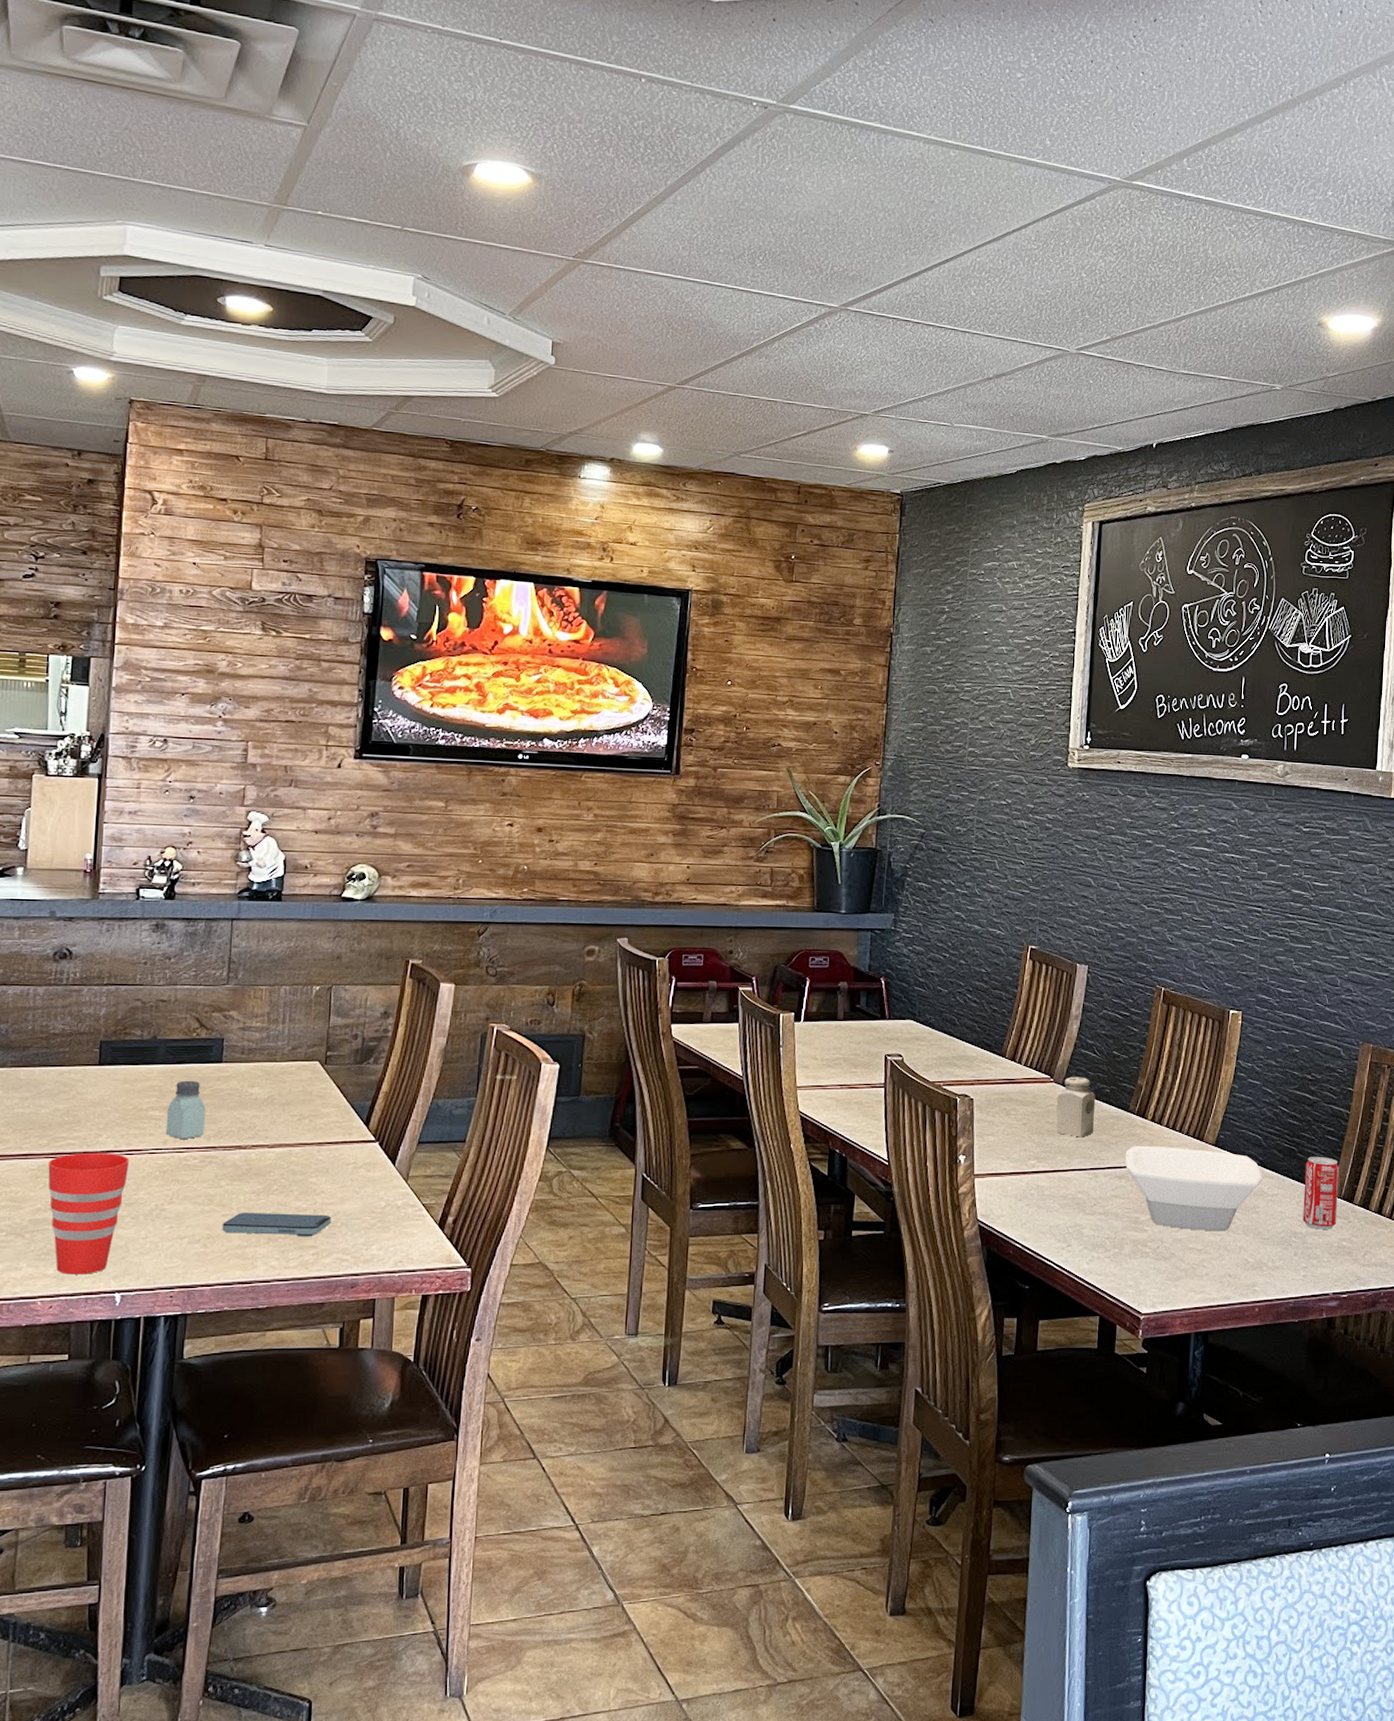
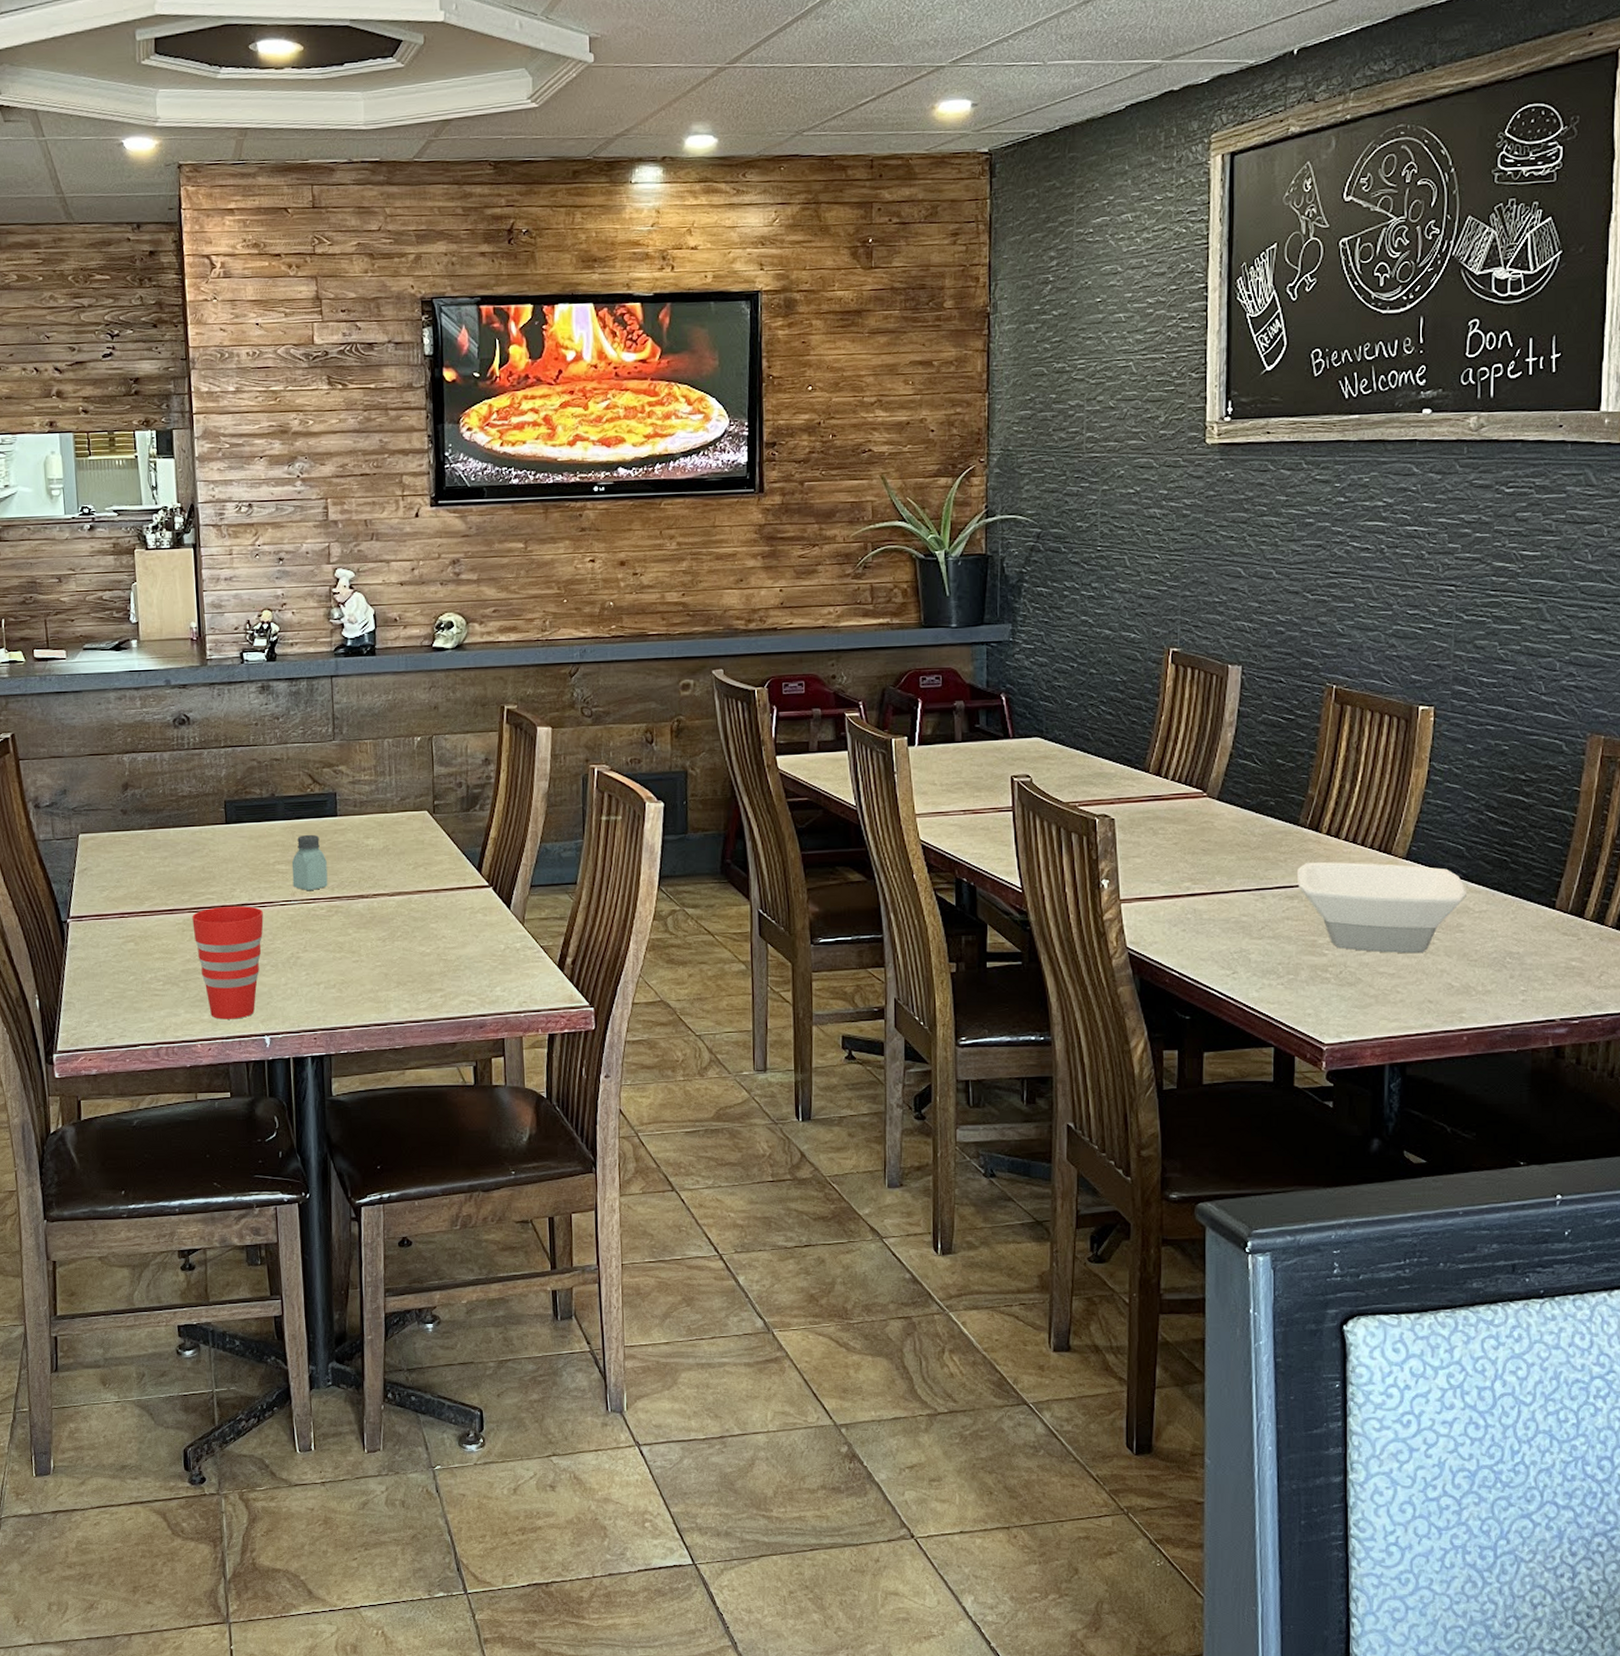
smartphone: present [222,1212,332,1237] -> none [354,958,455,981]
salt shaker: present [1056,1076,1096,1138] -> none [1213,789,1258,856]
beverage can: present [1303,1156,1339,1229] -> none [1519,866,1565,949]

